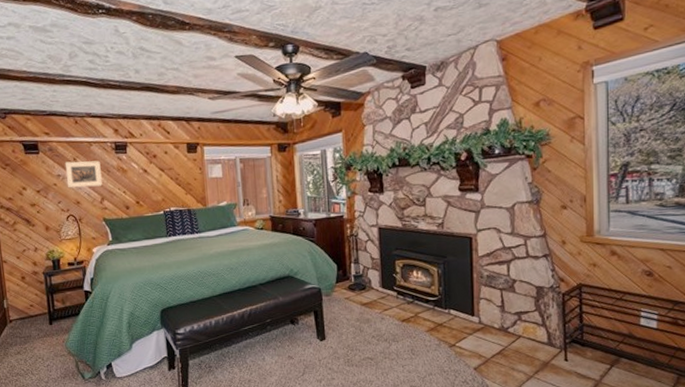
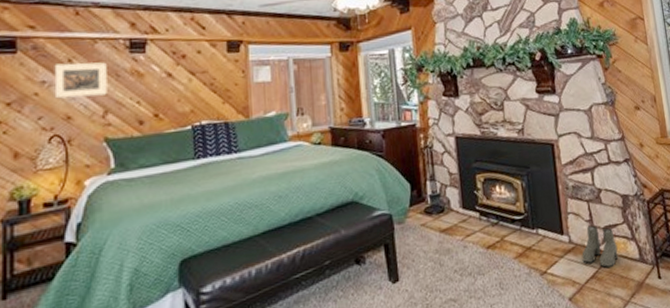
boots: none [490,310,527,347] -> present [581,225,619,268]

